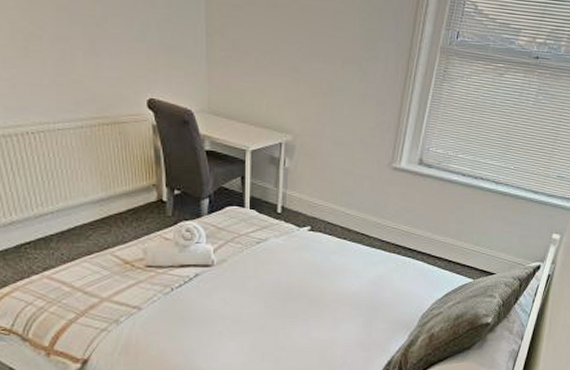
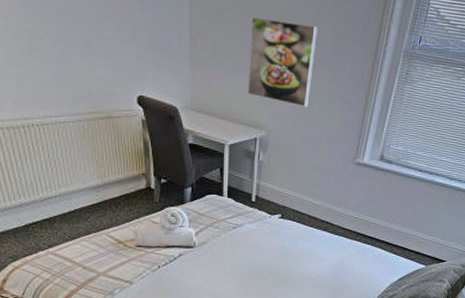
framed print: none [270,12,346,108] -> present [247,17,317,107]

